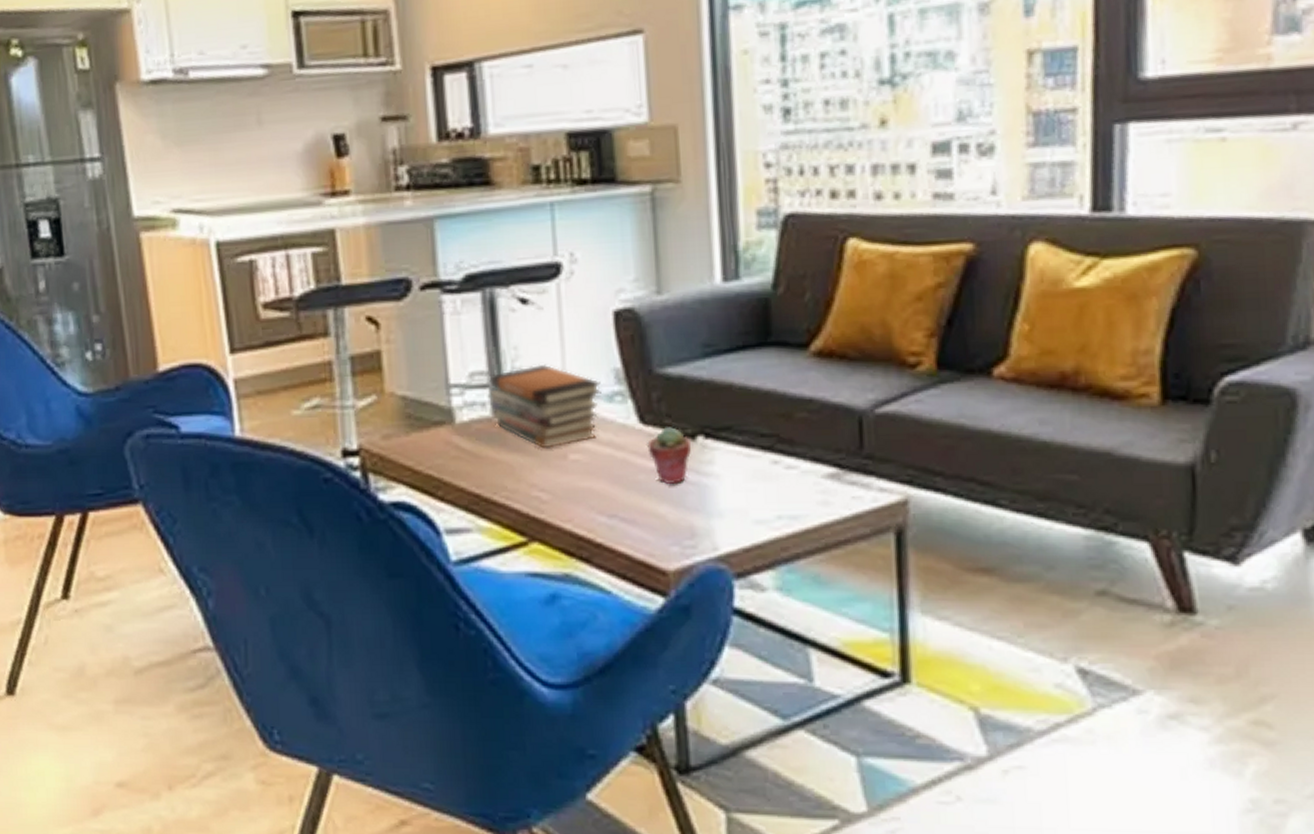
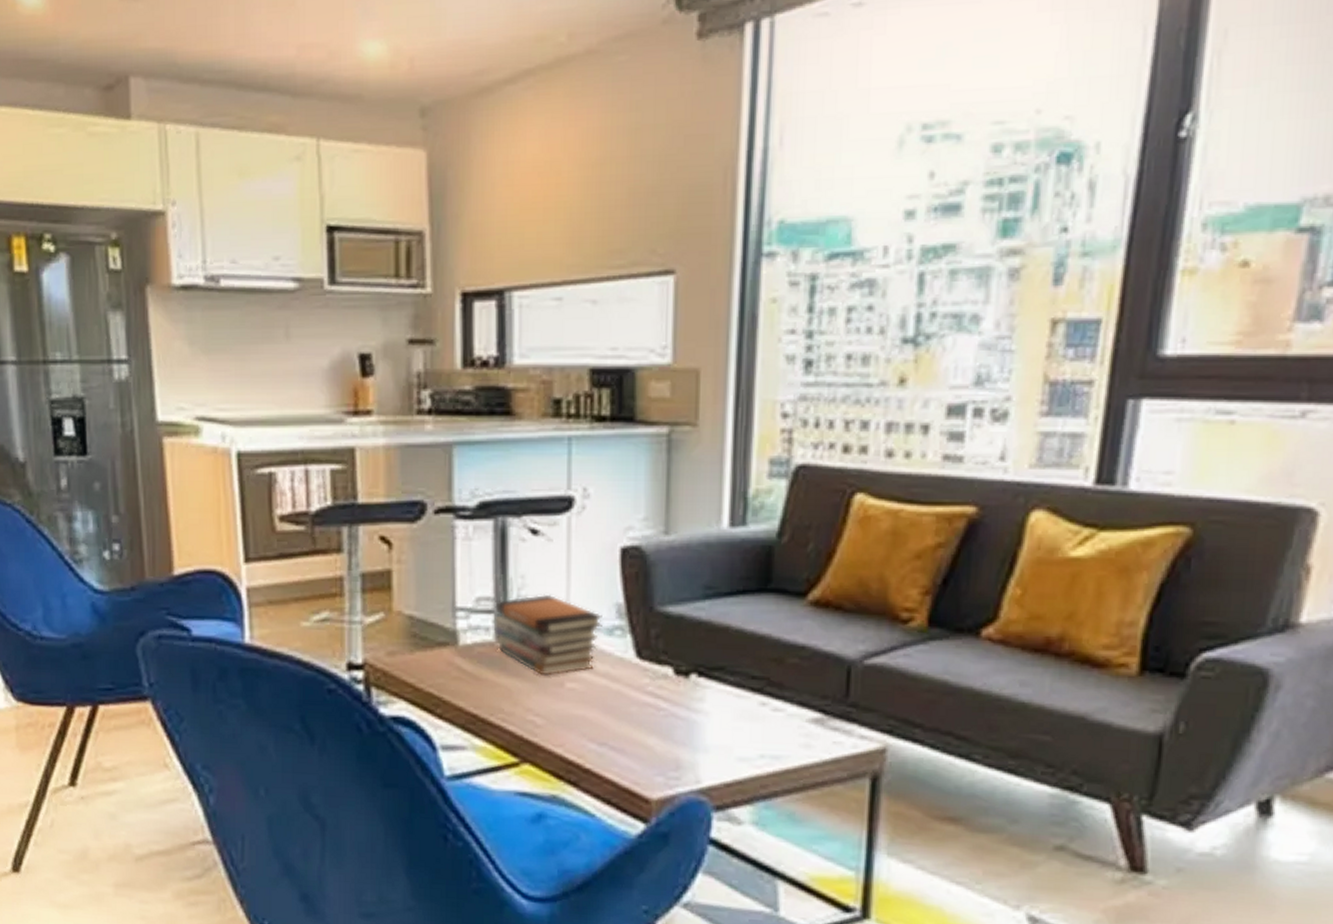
potted succulent: present [647,427,692,485] -> none [642,663,685,719]

